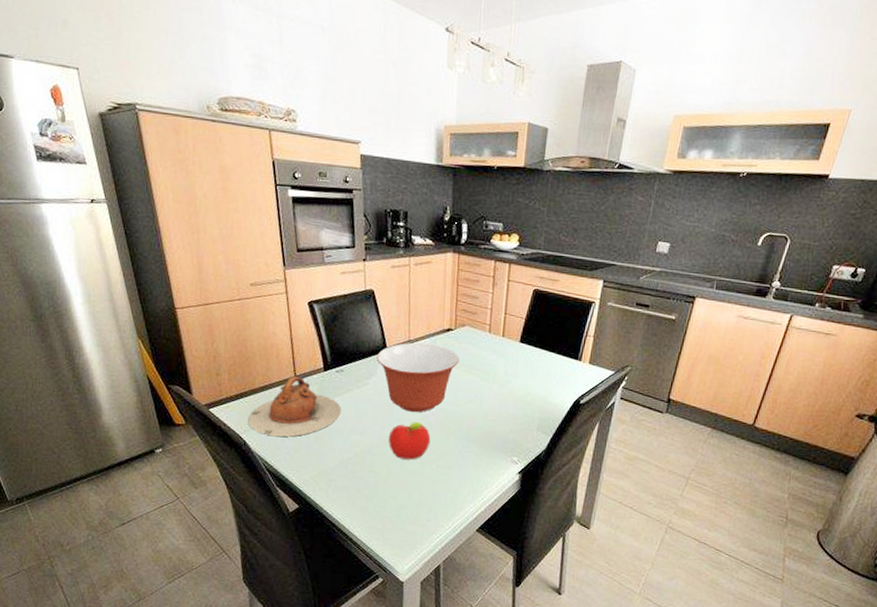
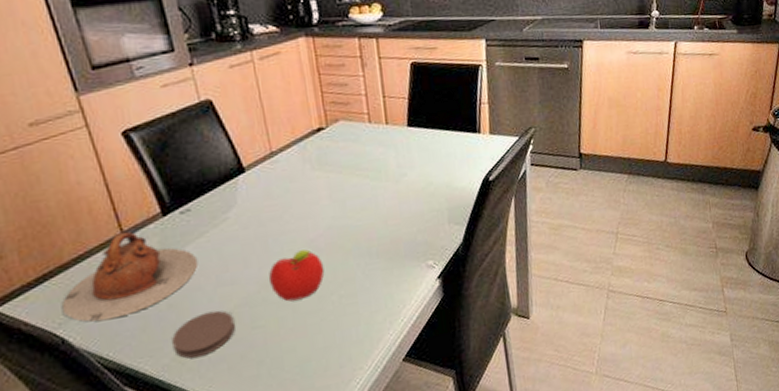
coaster: none [313,450,358,481] -> present [172,310,235,359]
mixing bowl: present [376,342,459,413] -> none [232,150,340,241]

